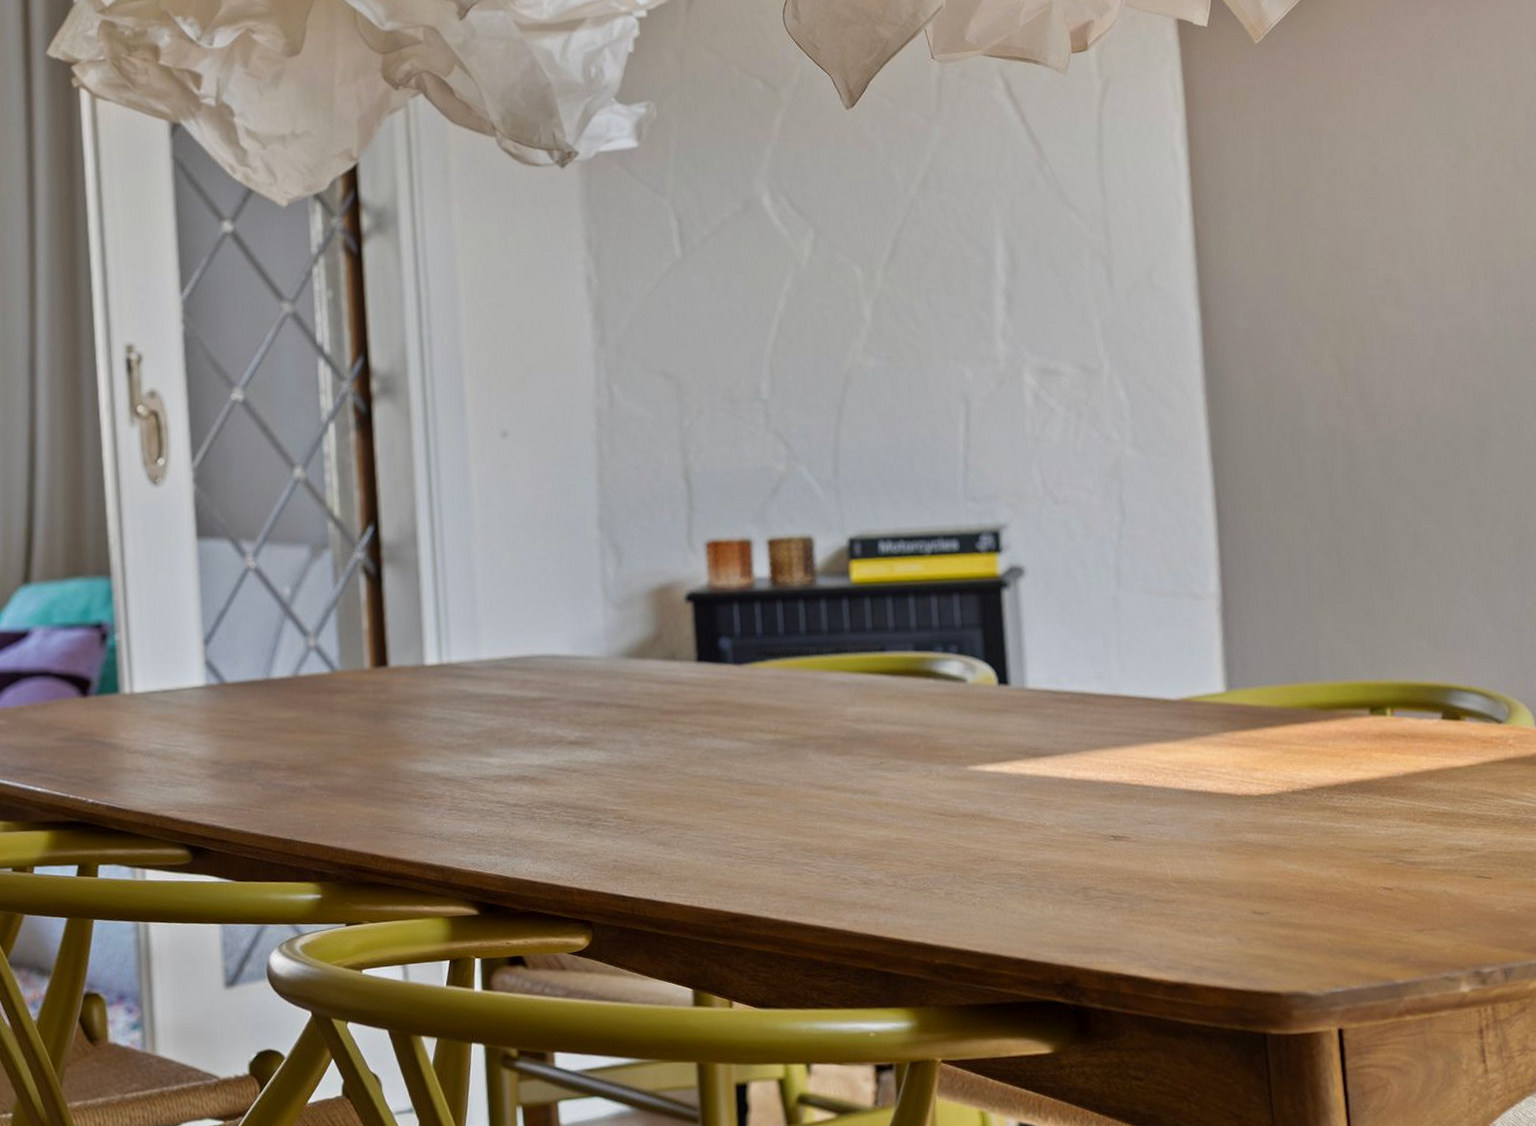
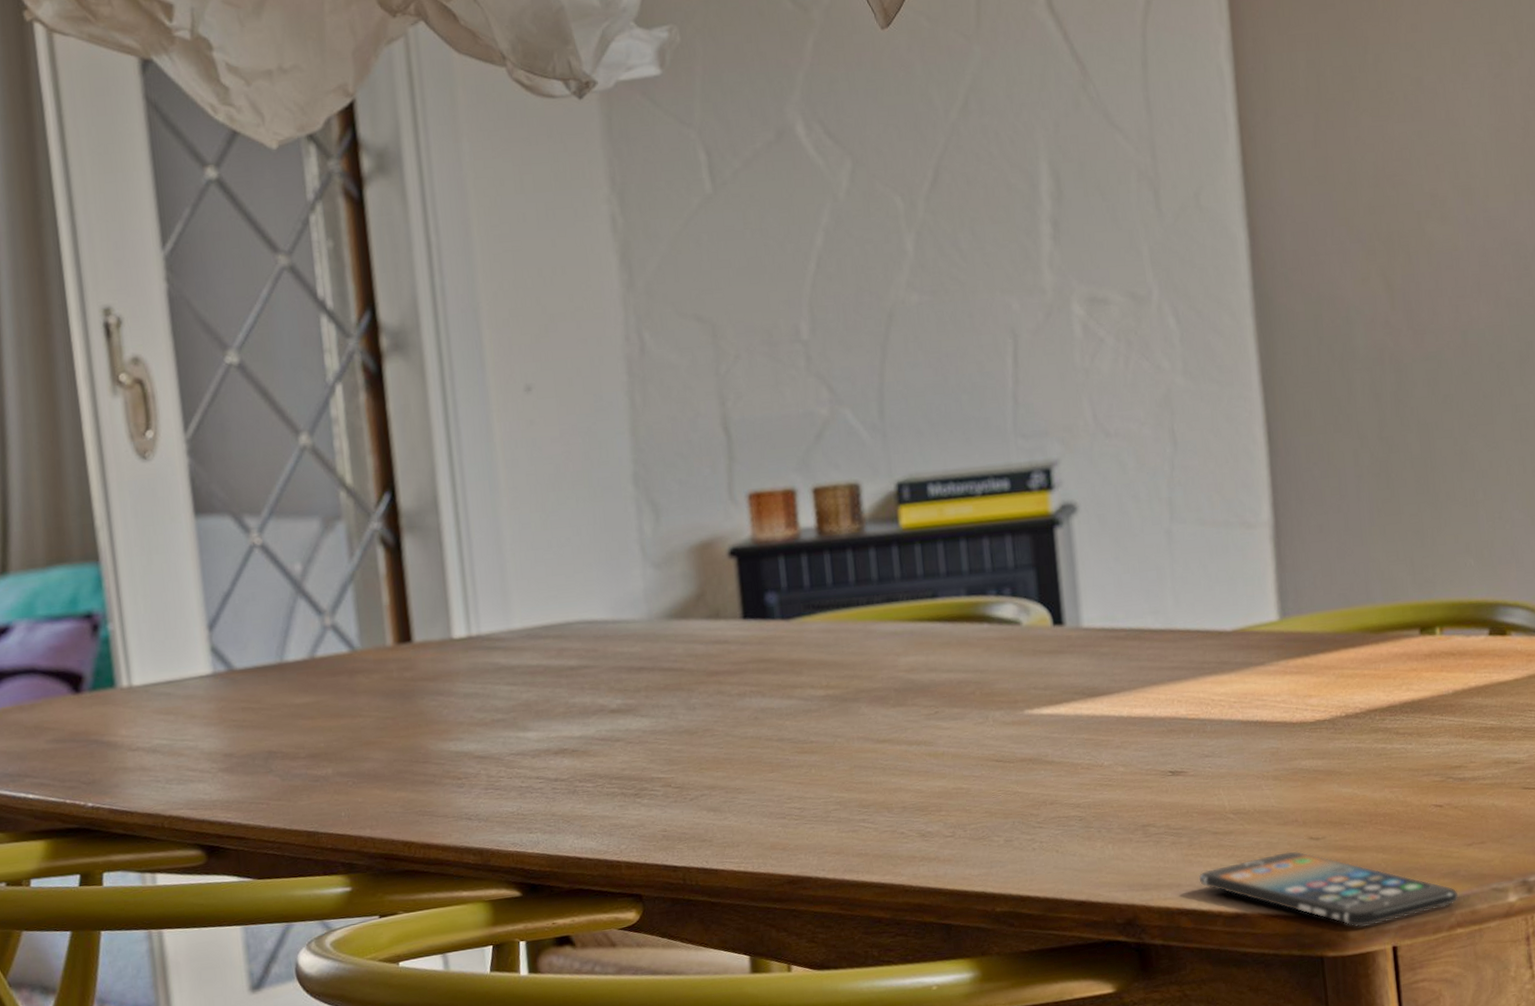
smartphone: none [1139,924,1408,1006] -> present [1198,851,1459,927]

